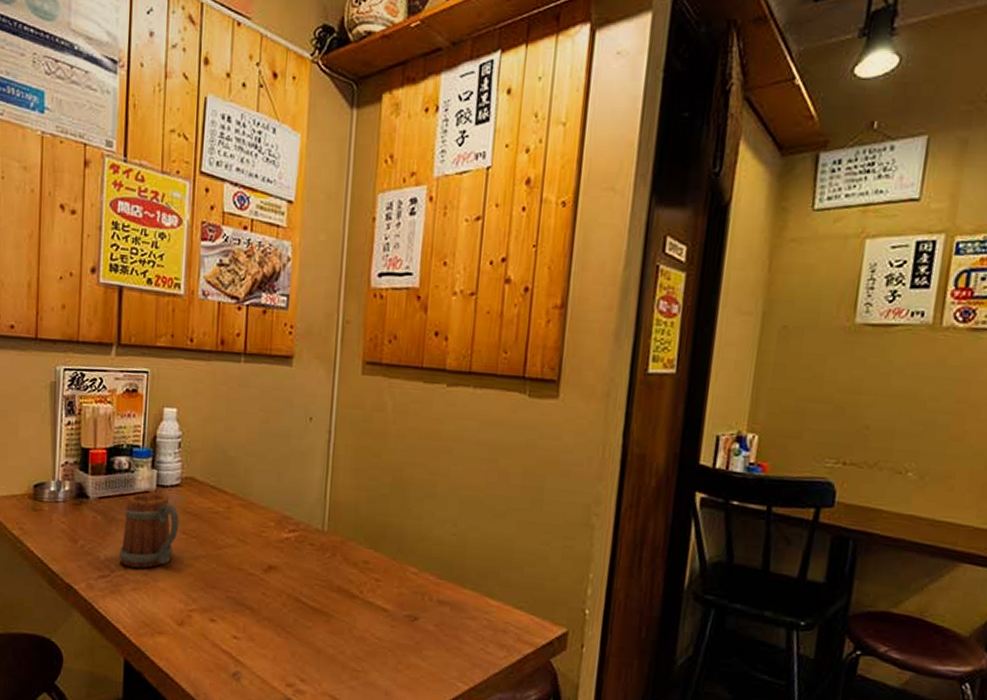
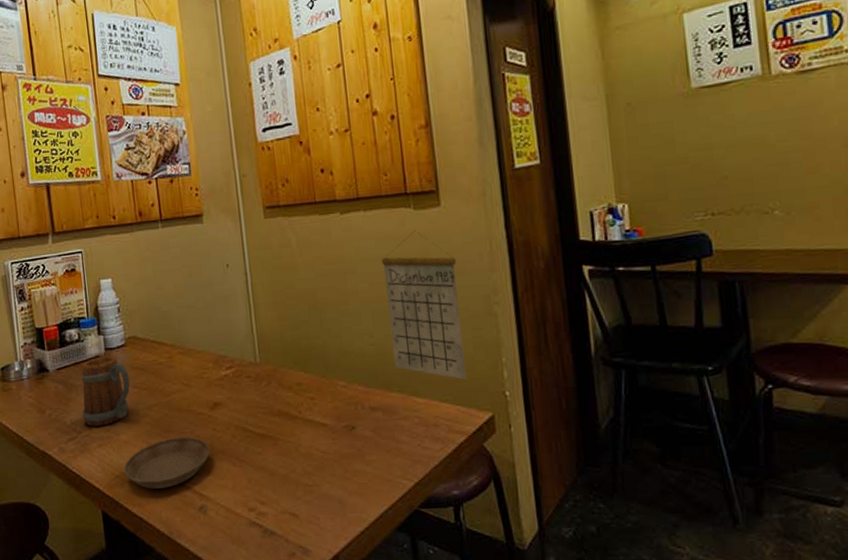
saucer: none [155,595,256,647] -> present [123,437,211,489]
calendar: none [473,420,563,590] -> present [381,231,467,380]

